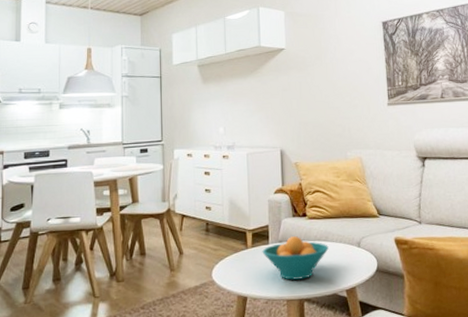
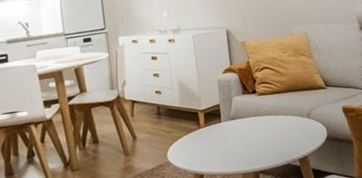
fruit bowl: present [262,236,329,280] -> none [215,112,280,155]

